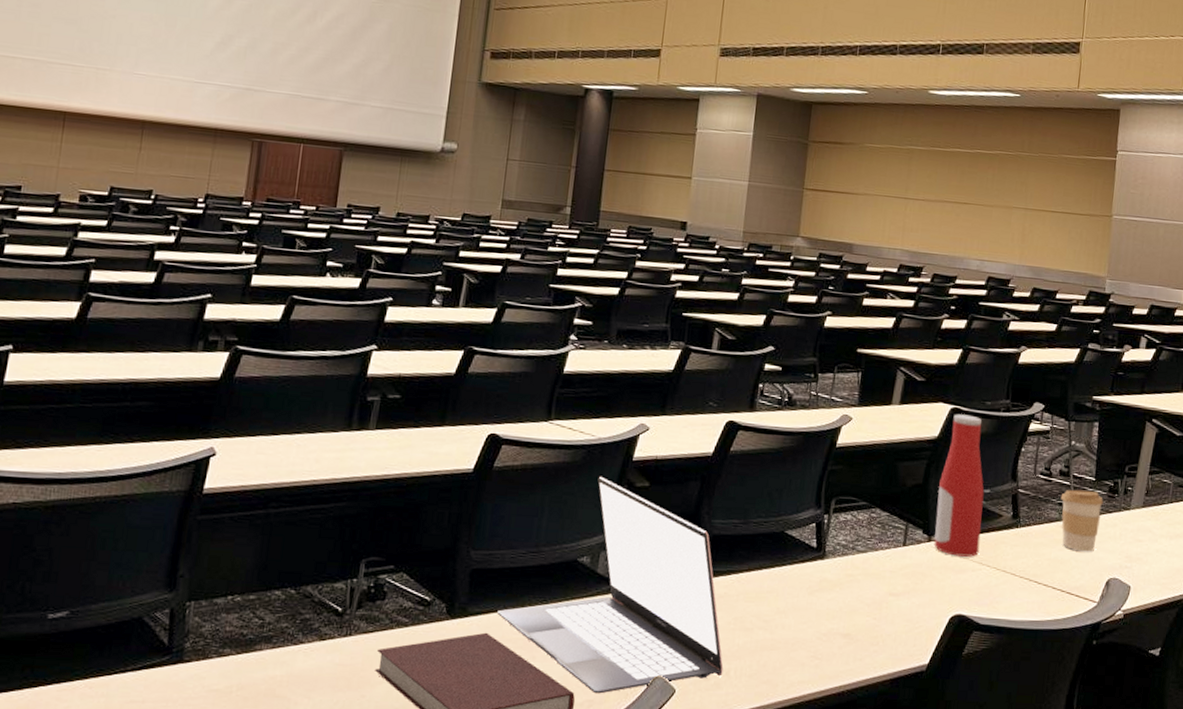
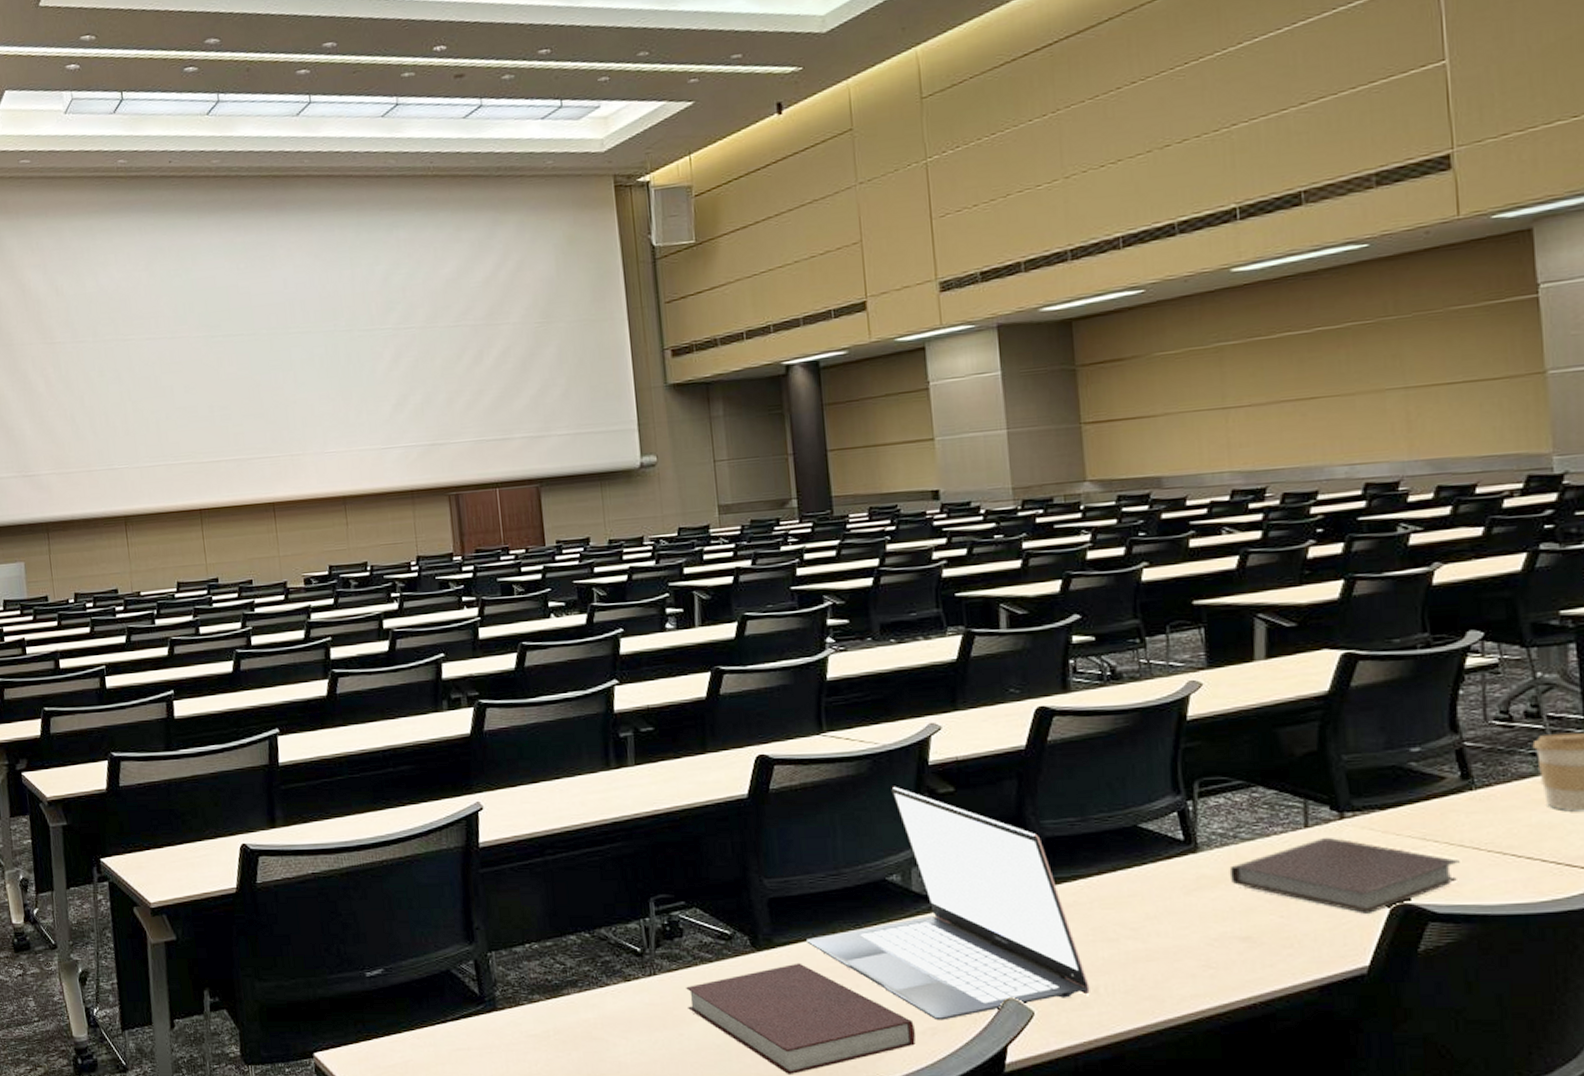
notebook: none [843,555,1001,621] -> present [1229,837,1460,914]
bottle: present [934,414,984,557] -> none [1342,658,1418,833]

